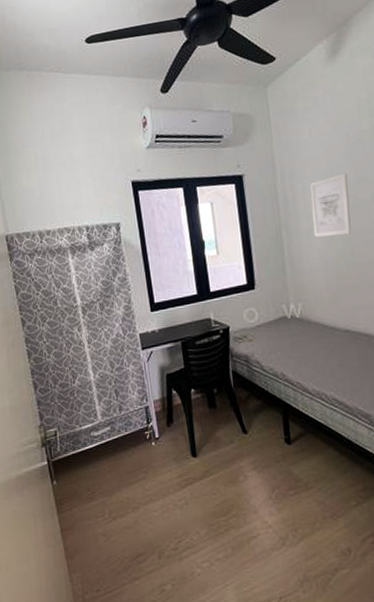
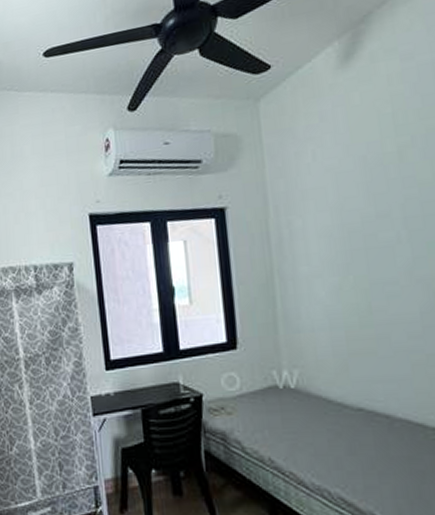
wall art: present [310,173,351,238] -> none [312,206,368,287]

